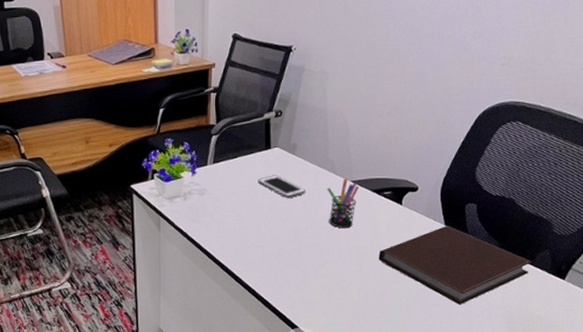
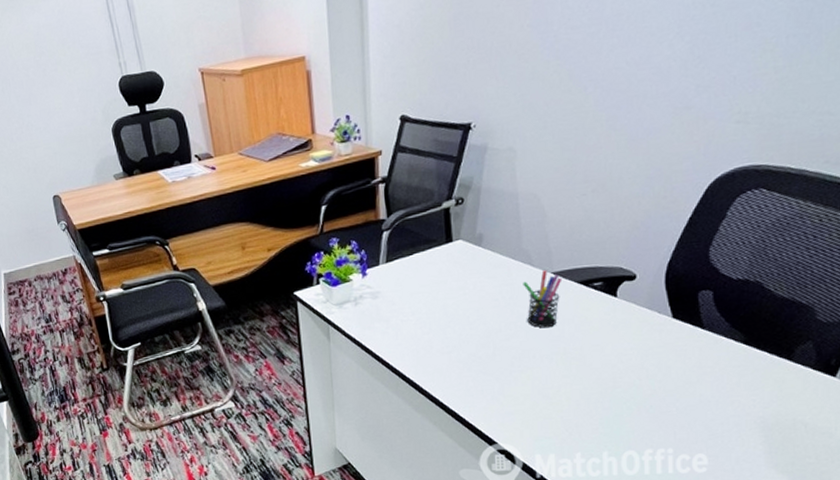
cell phone: present [258,175,305,198] -> none [439,271,497,296]
notebook: present [378,226,533,305] -> none [590,318,791,411]

